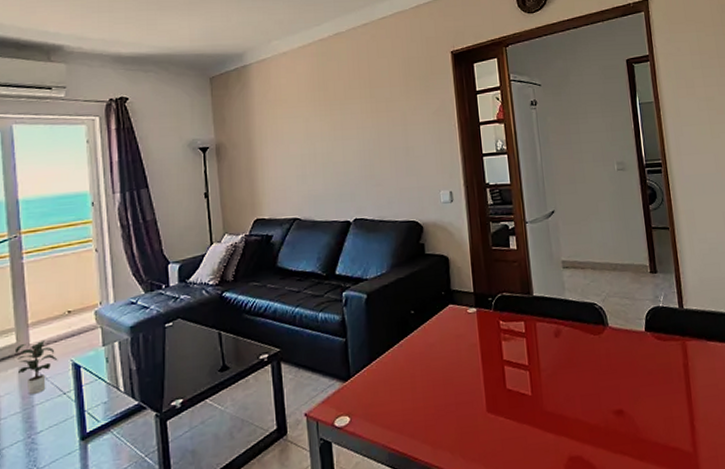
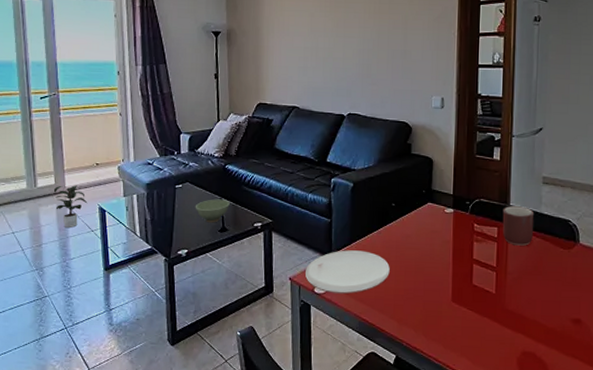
bowl: none [189,332,230,363] -> present [195,199,230,223]
plate: none [321,369,417,424] -> present [304,250,390,294]
mug: none [527,295,562,339] -> present [502,206,535,246]

